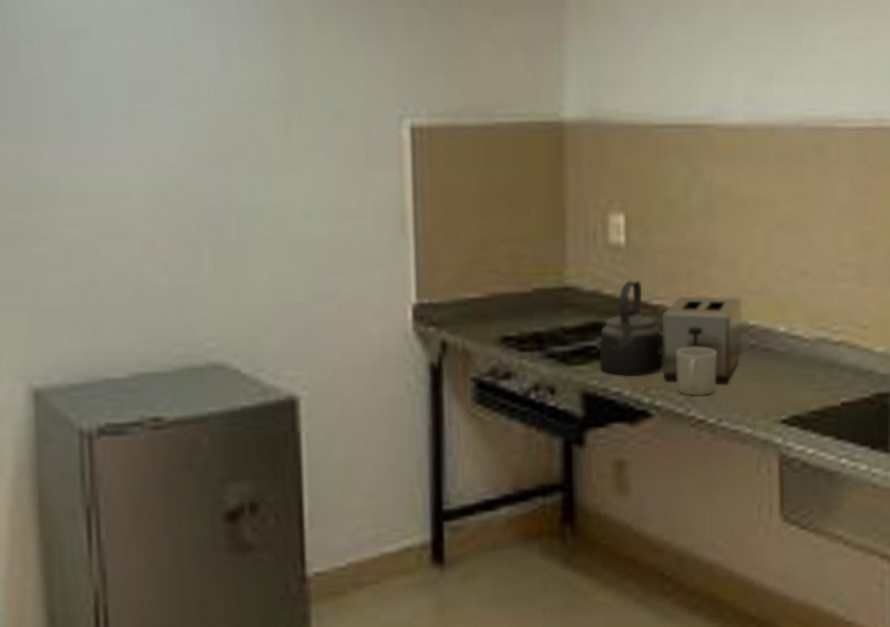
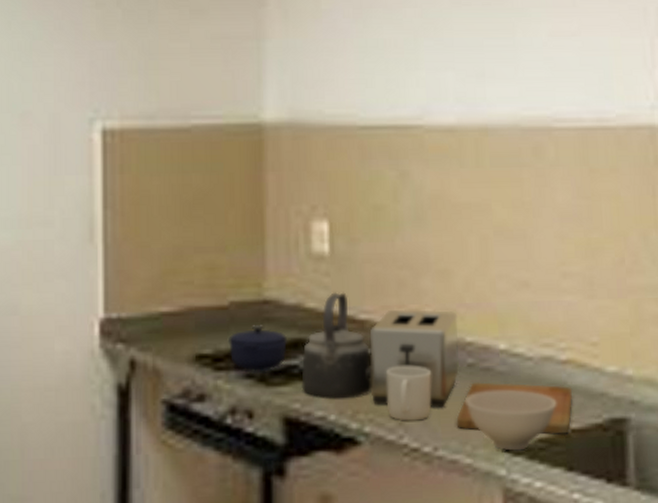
cooking pot: none [532,310,587,351] -> present [229,325,288,371]
cutting board: none [739,361,844,408] -> present [456,382,573,435]
bowl: none [747,368,830,422] -> present [465,389,557,451]

